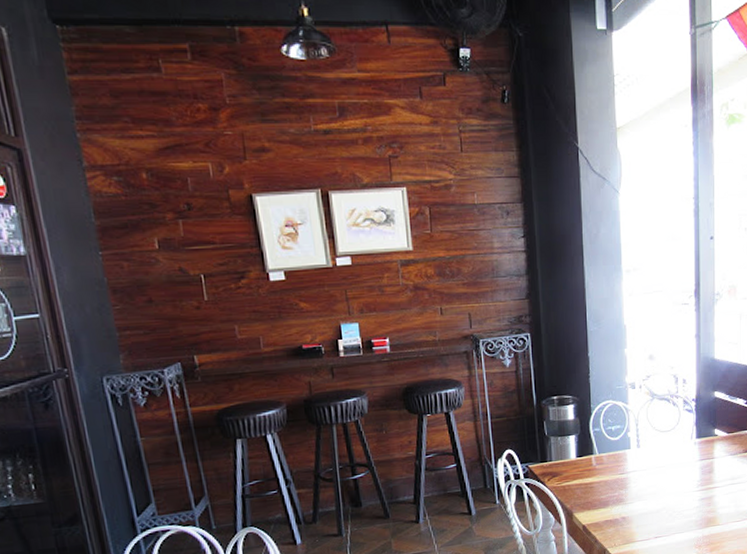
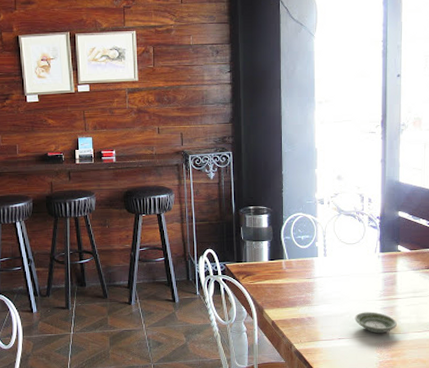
saucer: none [671,504,715,528] -> present [355,312,397,334]

